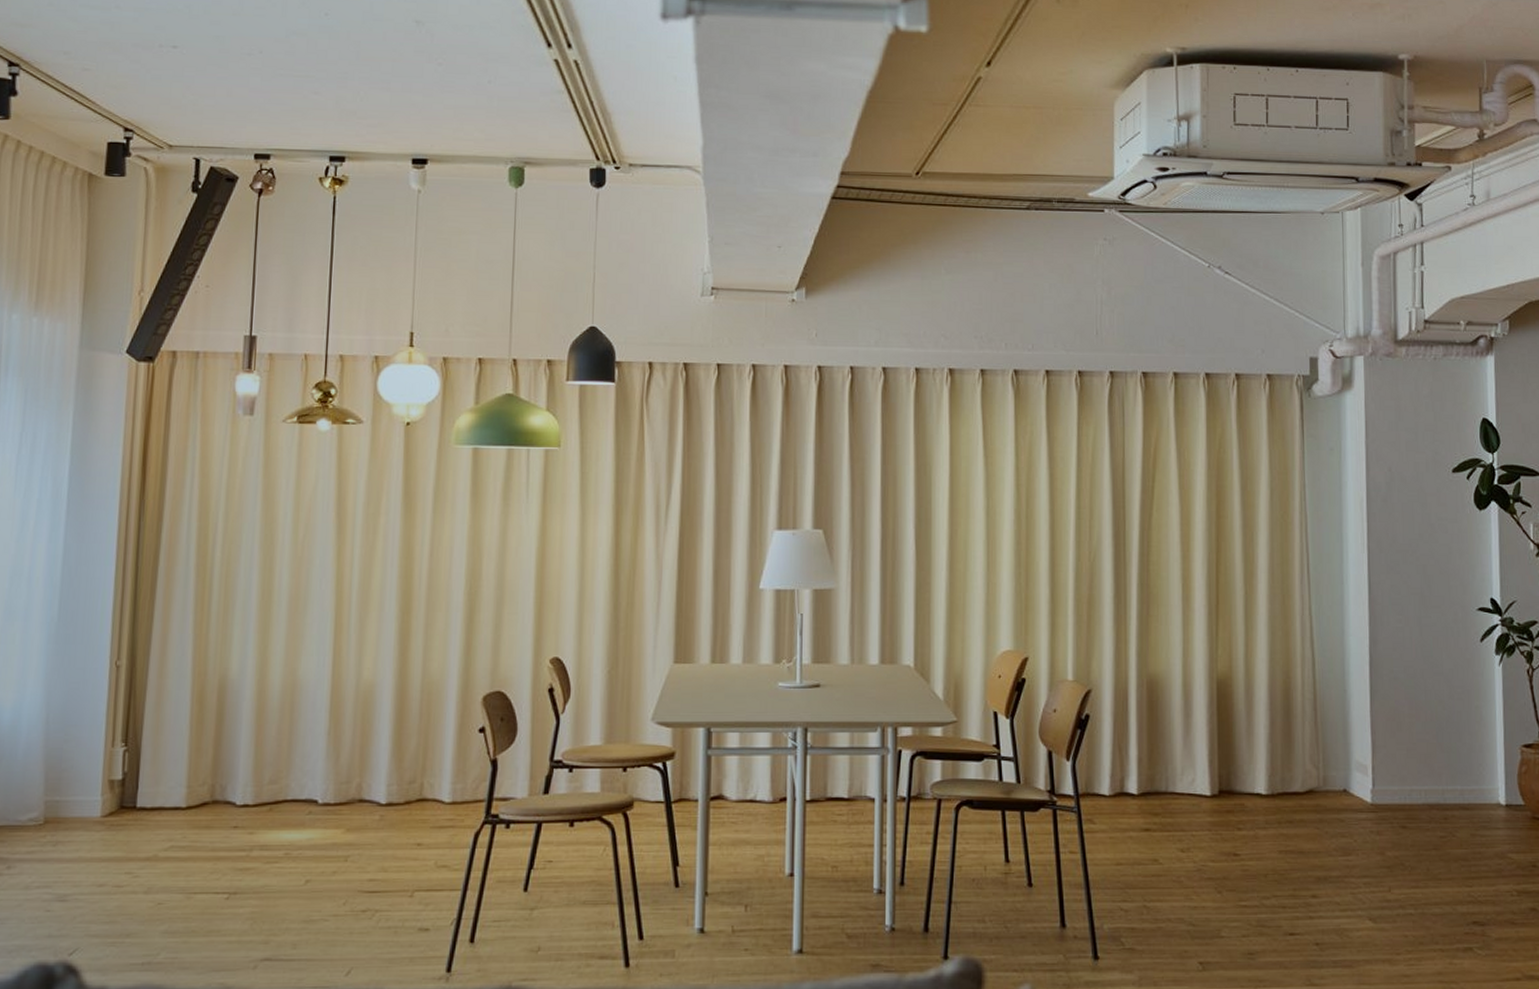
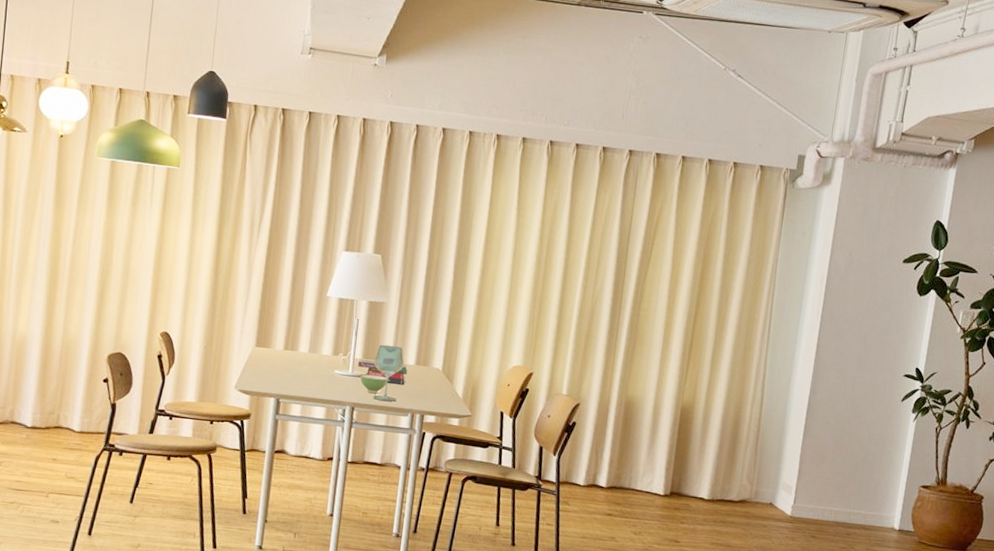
books: none [807,664,871,691] -> present [358,359,408,385]
bowl: none [811,683,848,706] -> present [360,374,389,393]
wine glass: none [826,642,865,714] -> present [373,344,404,402]

